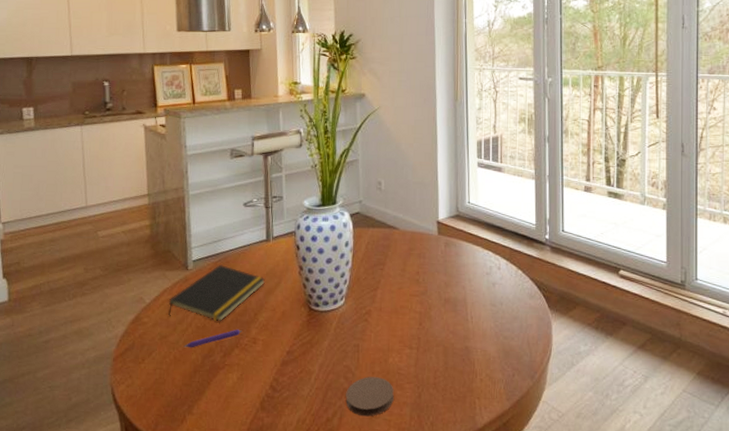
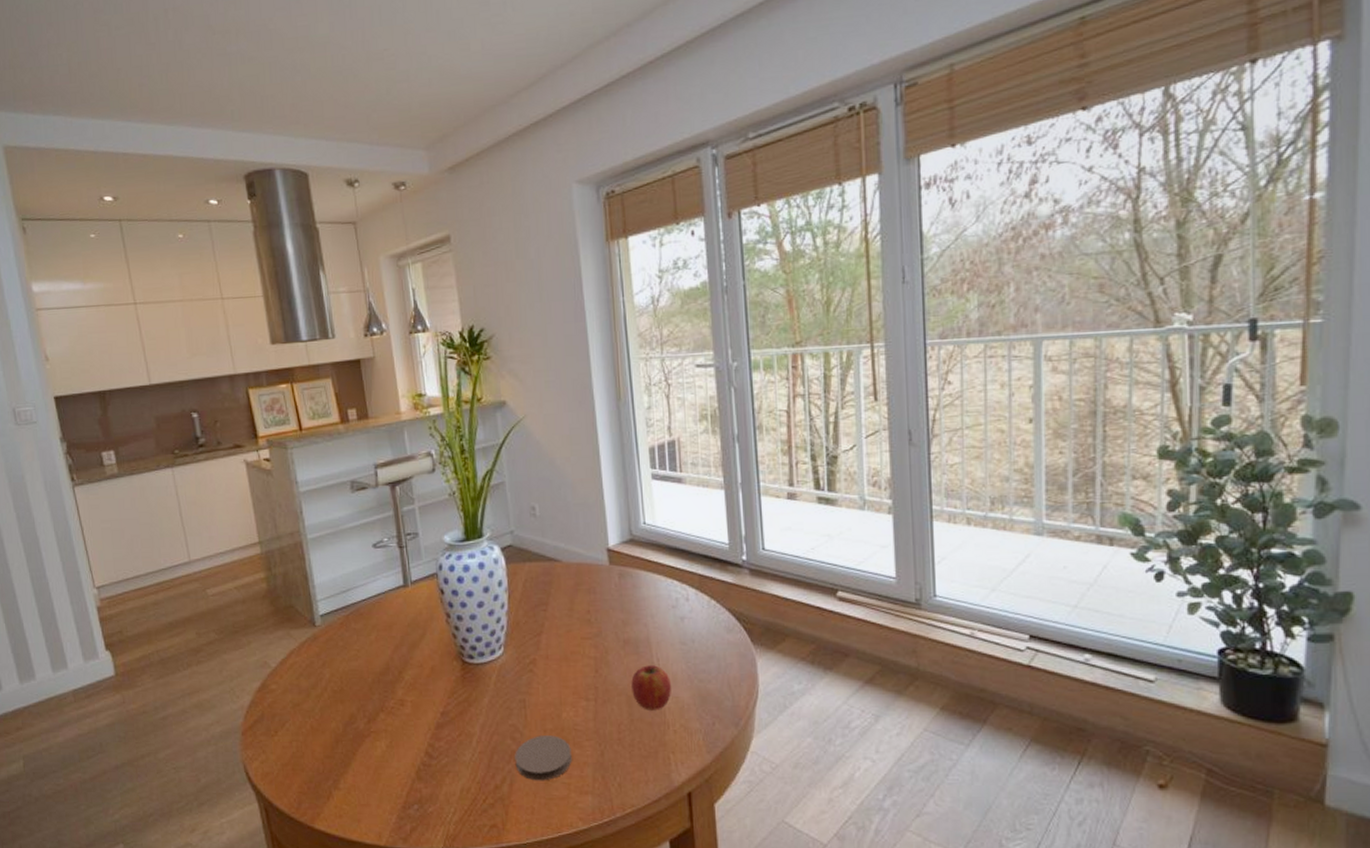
notepad: present [168,265,265,322] -> none [297,618,407,684]
pen: present [183,329,242,348] -> none [320,690,386,716]
fruit: none [448,322,481,361] -> present [631,665,671,711]

